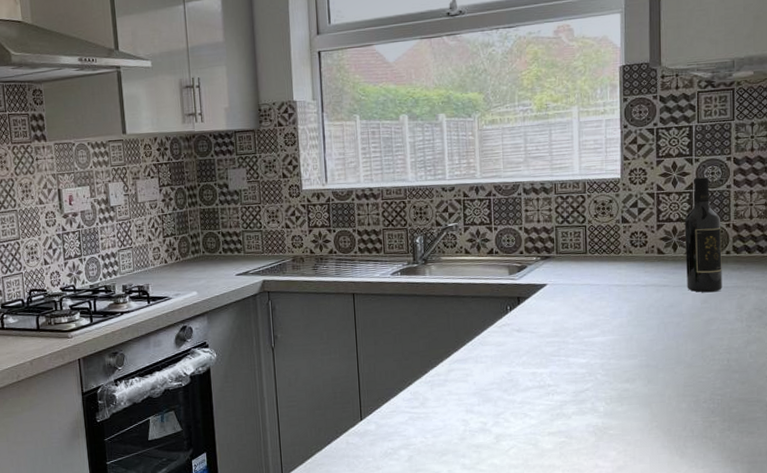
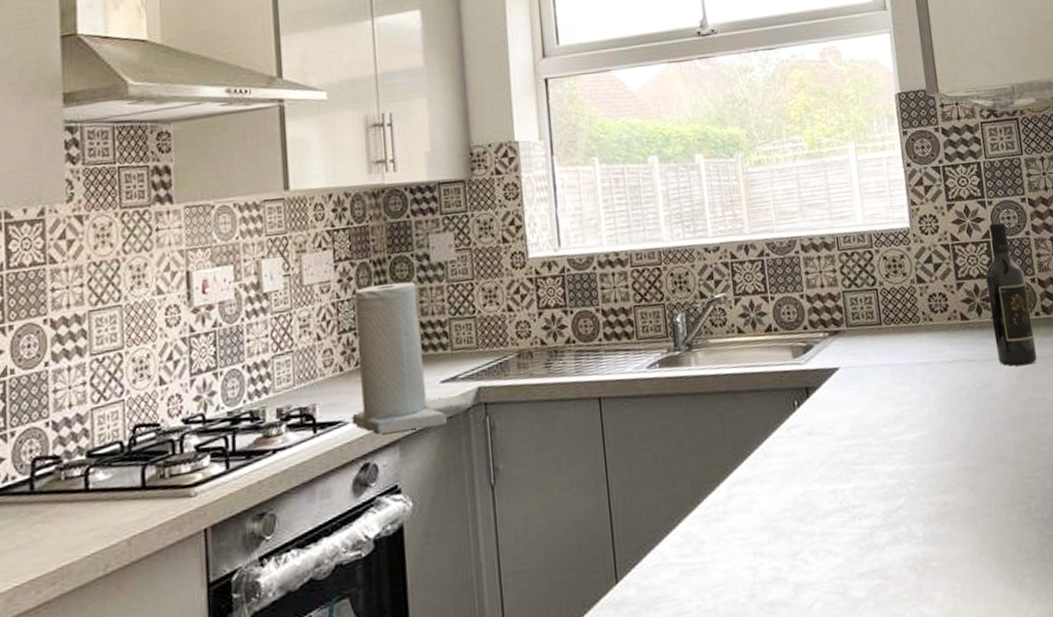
paper towel: none [174,203,255,308] -> present [352,281,468,434]

